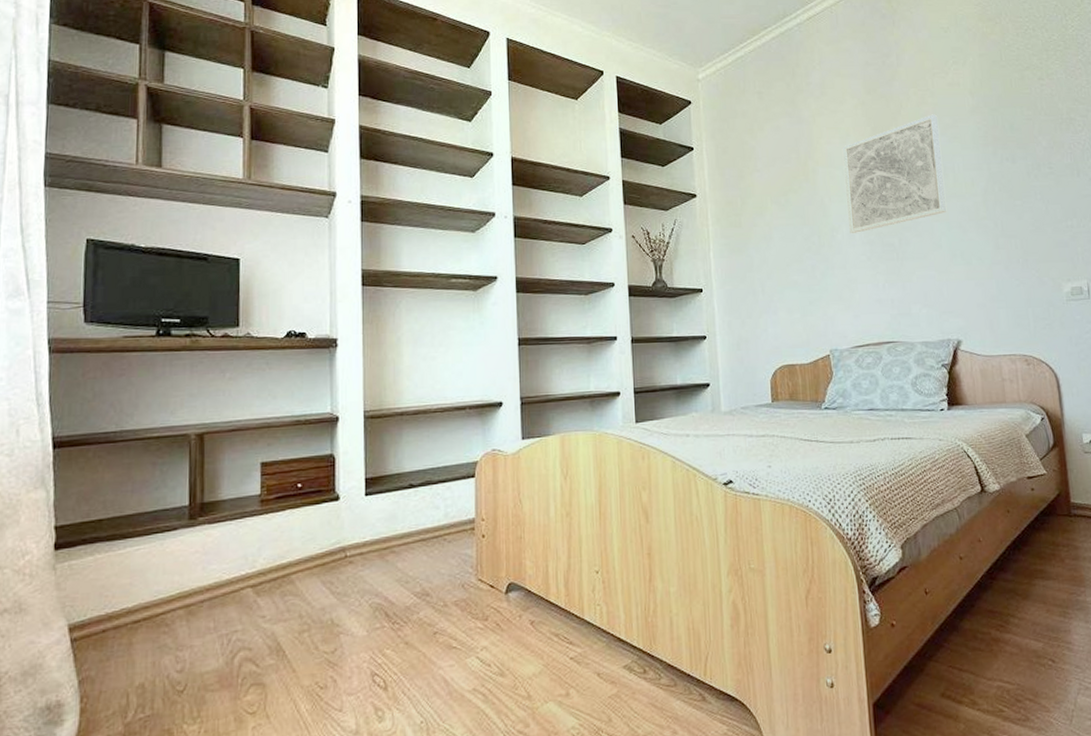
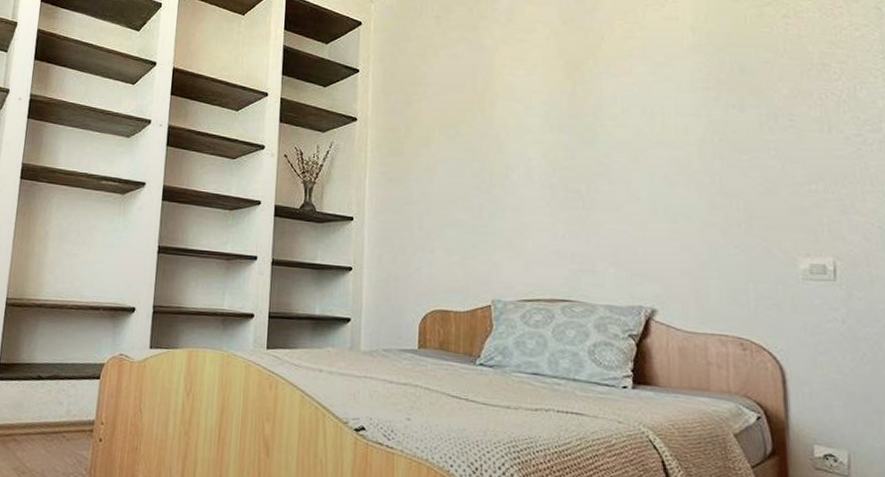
wall art: present [842,114,947,234] -> none [526,50,650,176]

